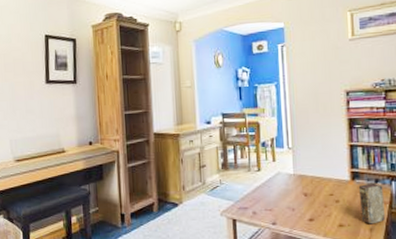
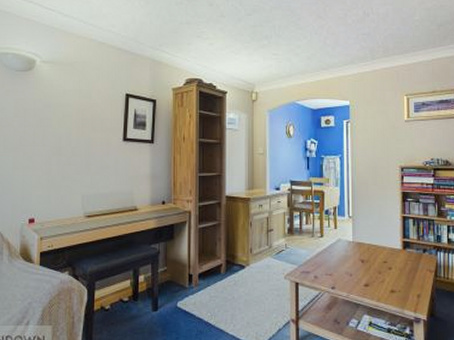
book: present [358,182,385,224] -> none [409,252,431,291]

